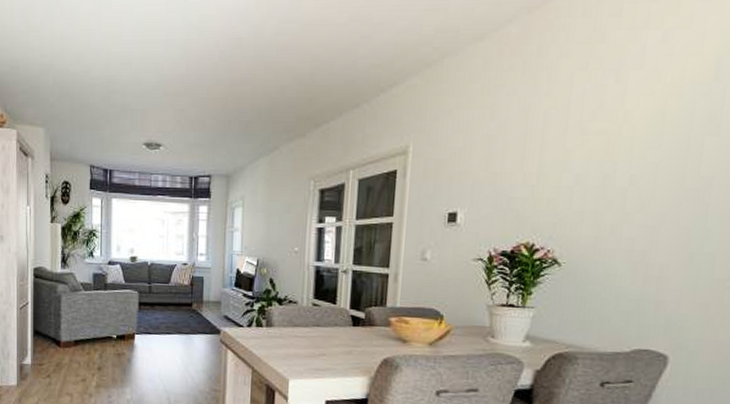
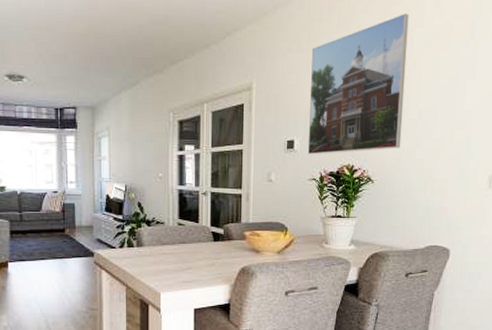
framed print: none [473,54,623,230] -> present [307,13,409,155]

